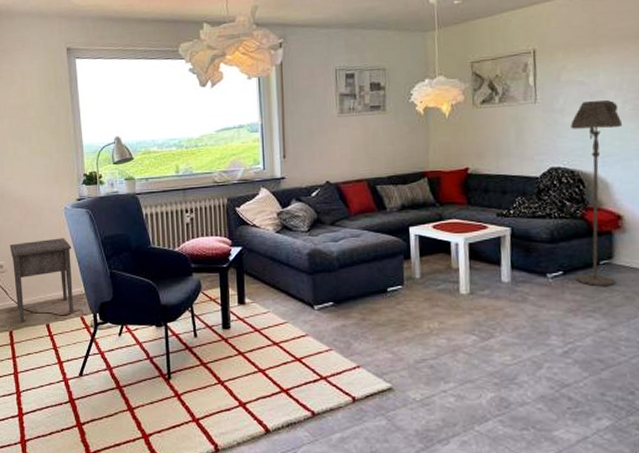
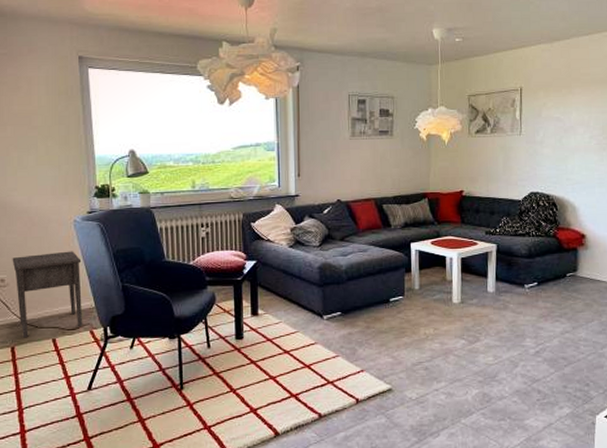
floor lamp: present [570,99,622,286] -> none [547,134,588,295]

